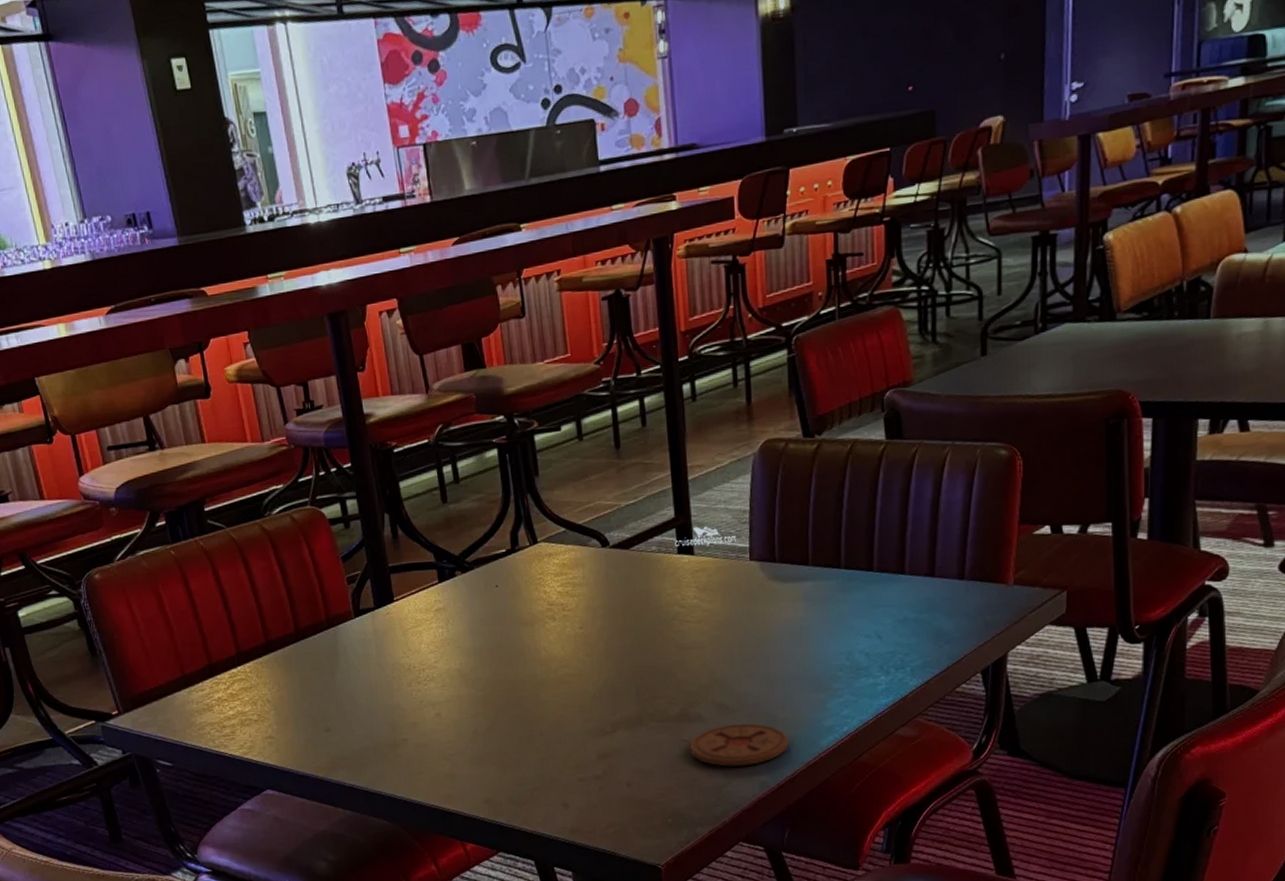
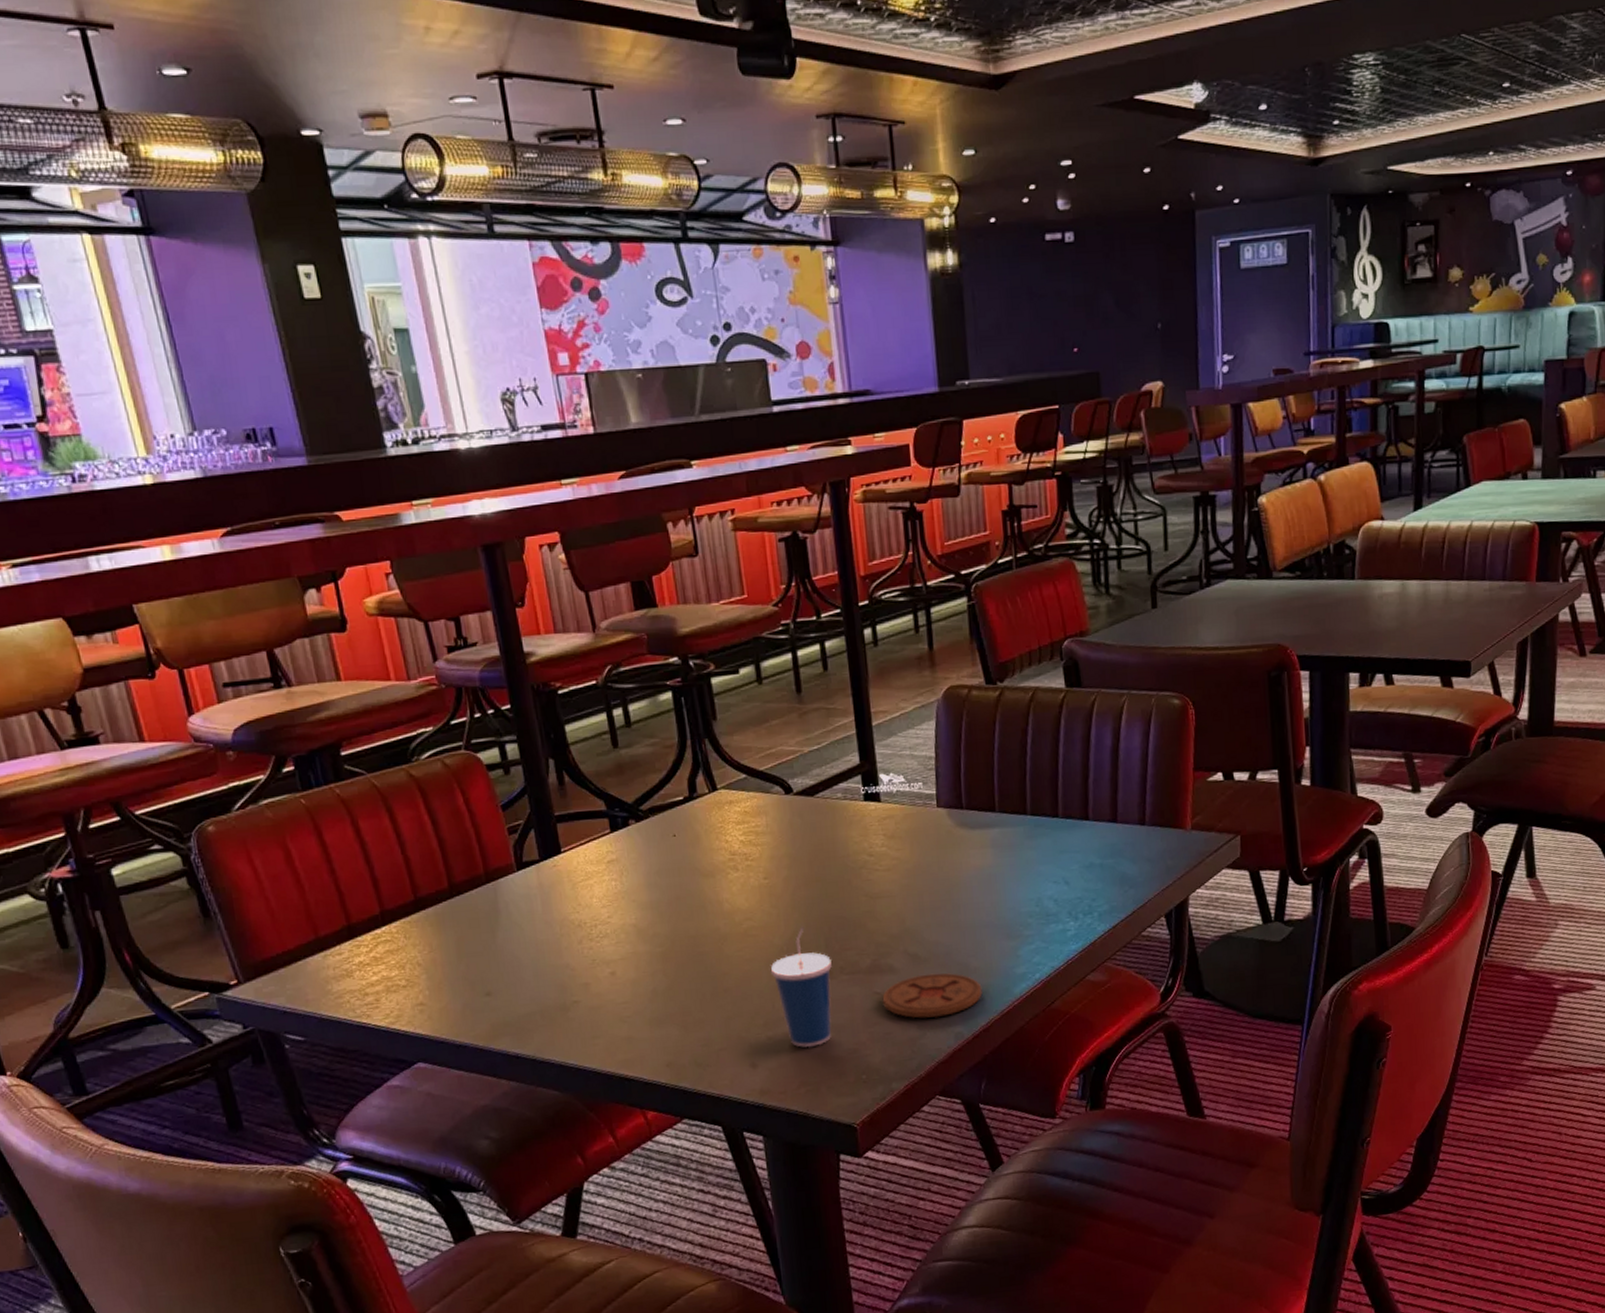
cup: none [583,674,642,791] -> present [770,926,832,1048]

